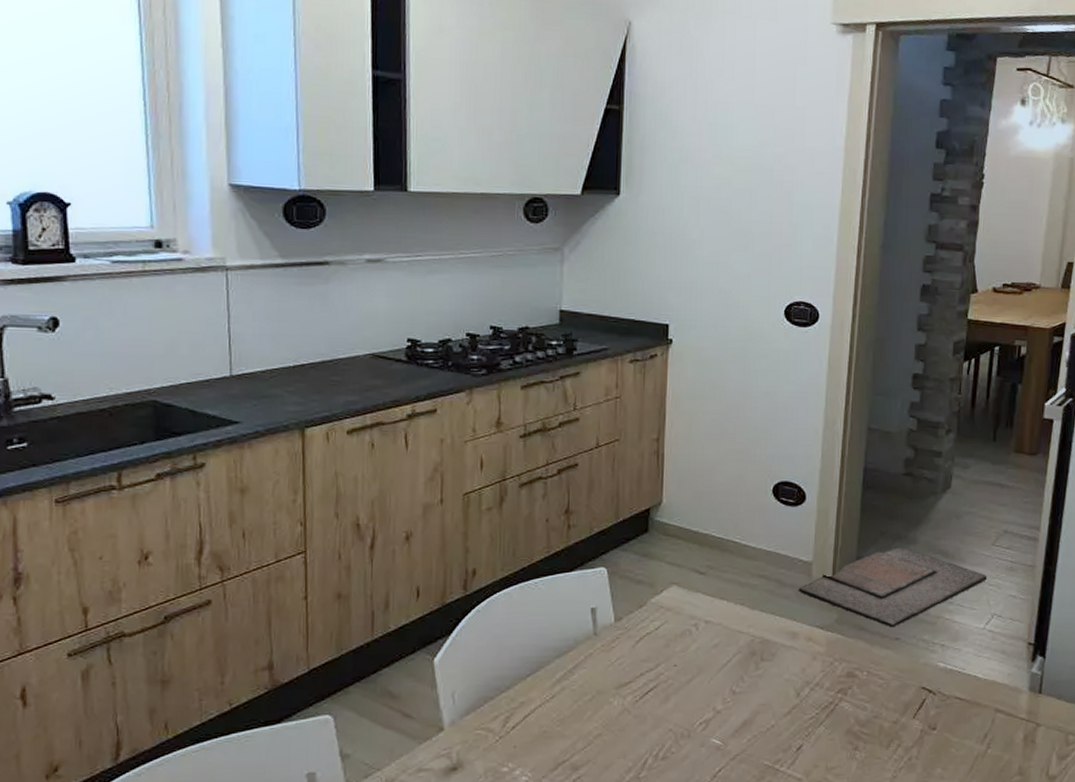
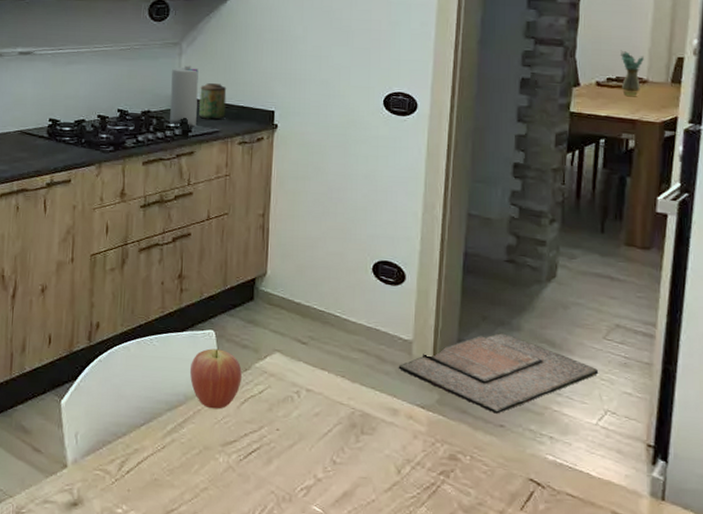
paper towel holder: none [551,274,583,346] -> present [170,65,199,128]
fruit: none [579,587,637,651] -> present [189,348,242,409]
canister: none [585,294,616,336] -> present [199,83,227,120]
vase: none [1016,255,1037,303] -> present [621,50,644,97]

